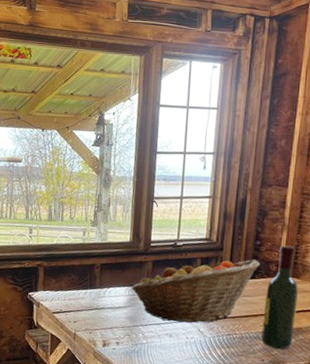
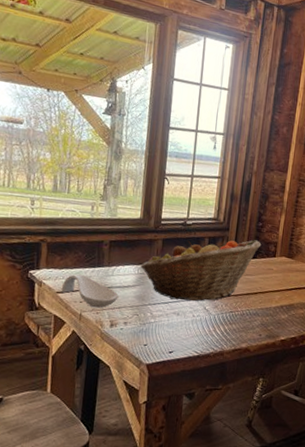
spoon rest: none [56,295,110,328] -> present [61,274,119,308]
wine bottle: present [261,245,298,349] -> none [259,227,292,324]

